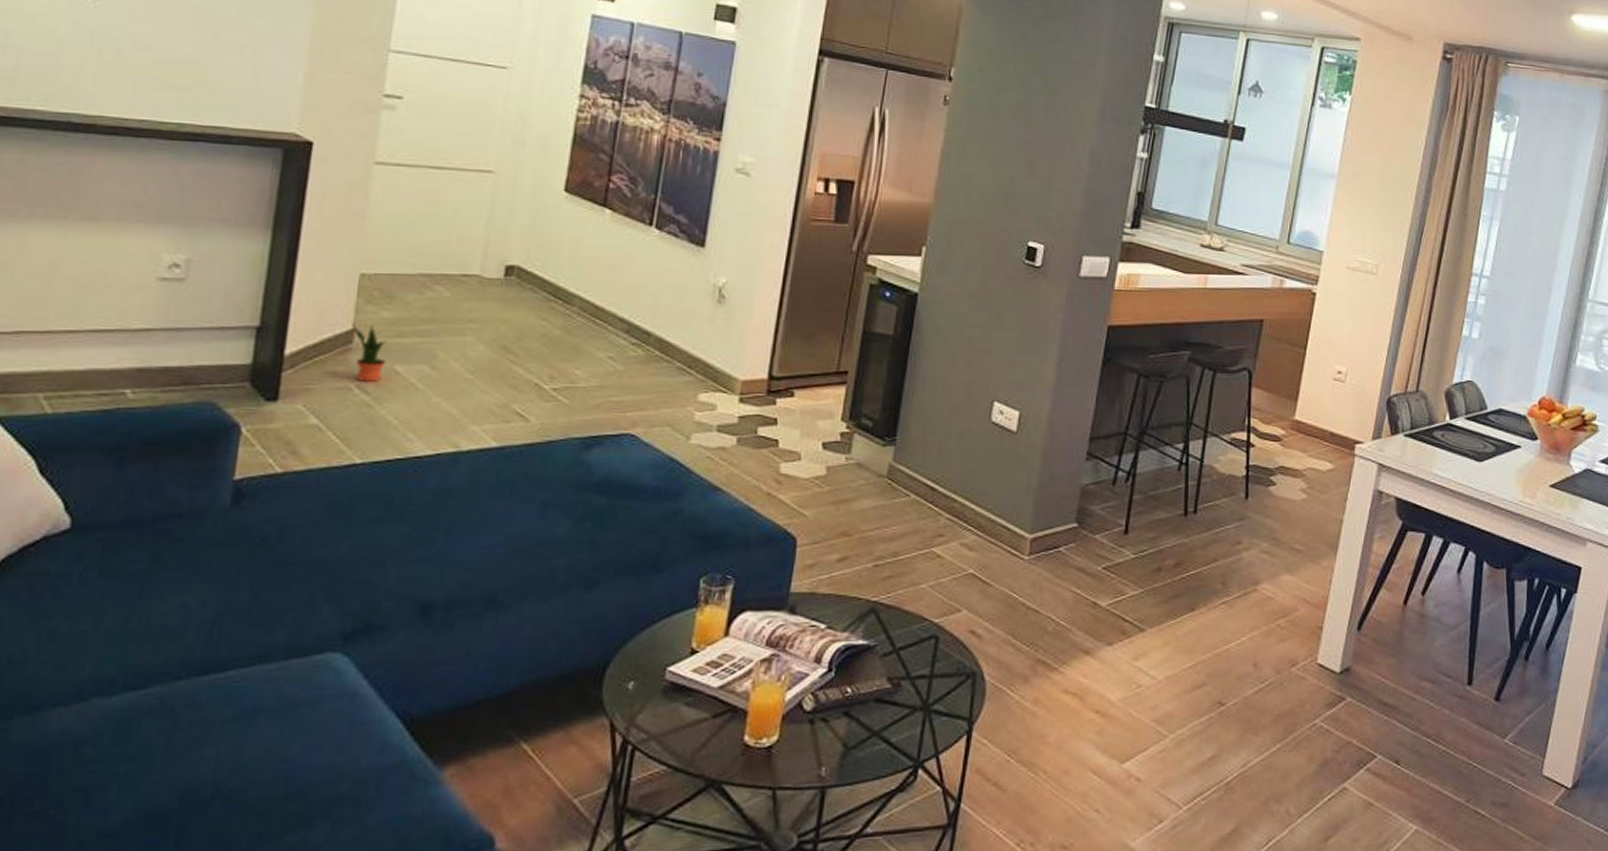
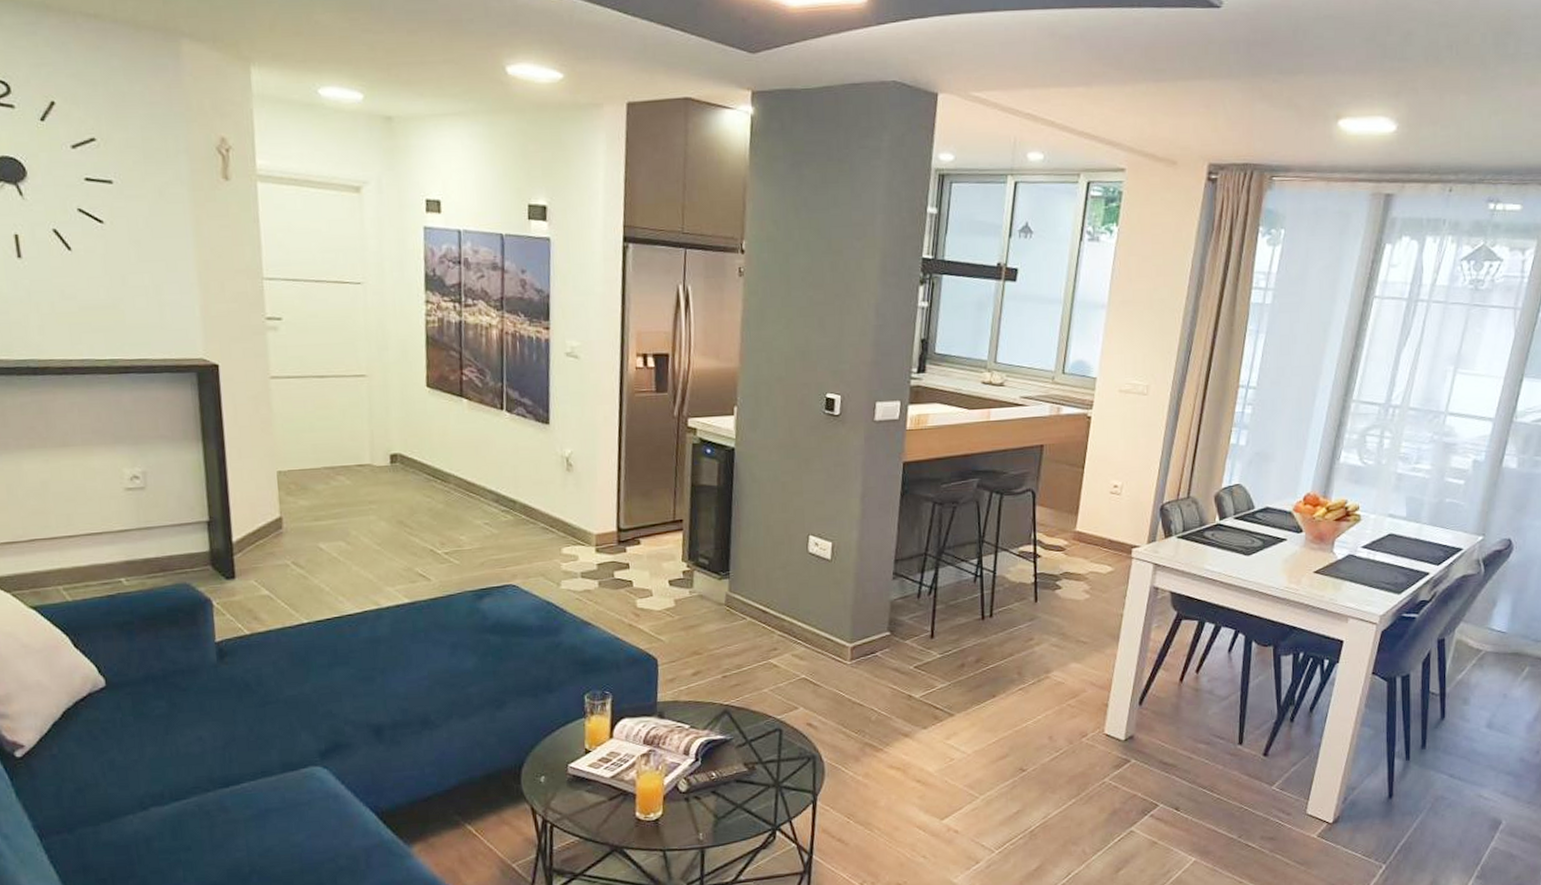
potted plant: present [352,324,386,382] -> none [279,512,311,559]

